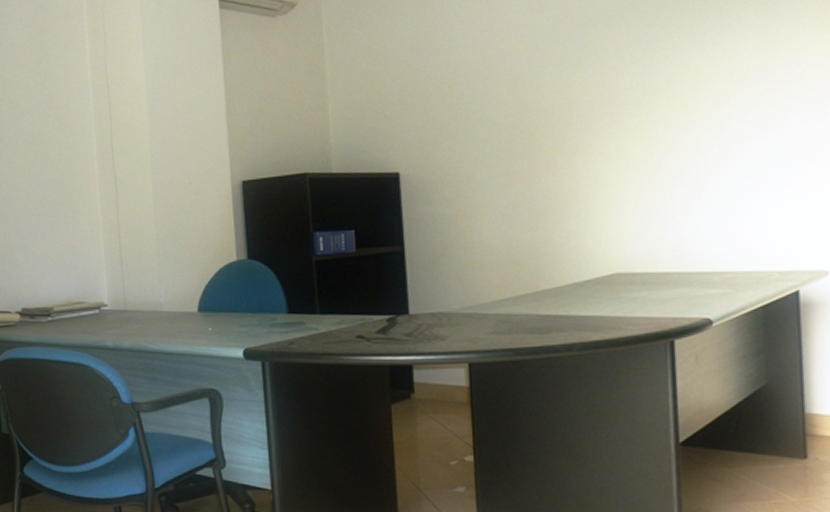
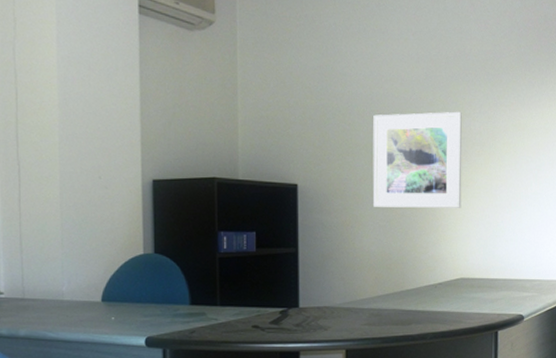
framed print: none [487,64,612,192] -> present [372,111,462,208]

